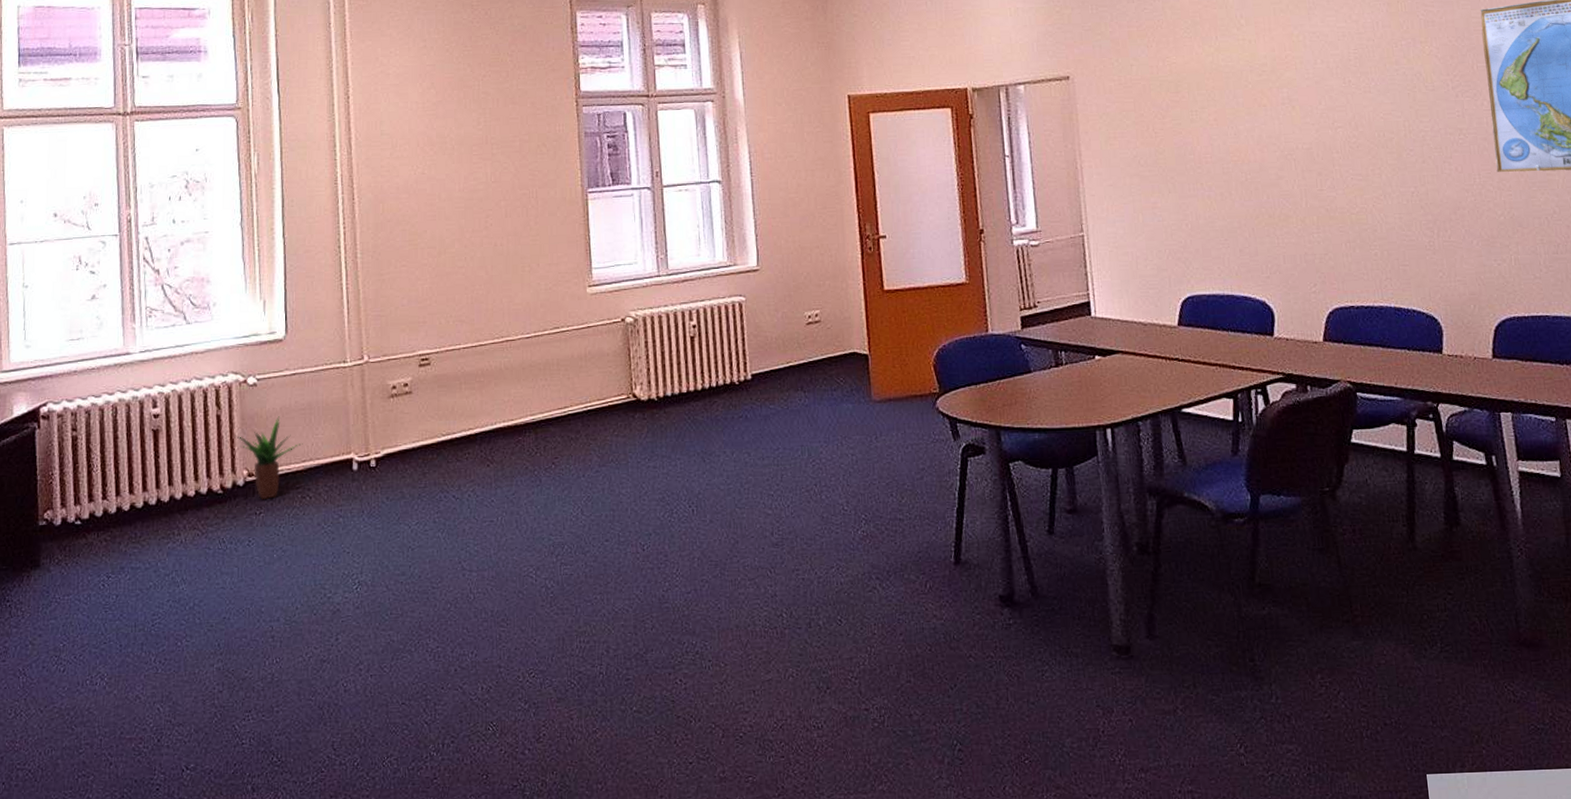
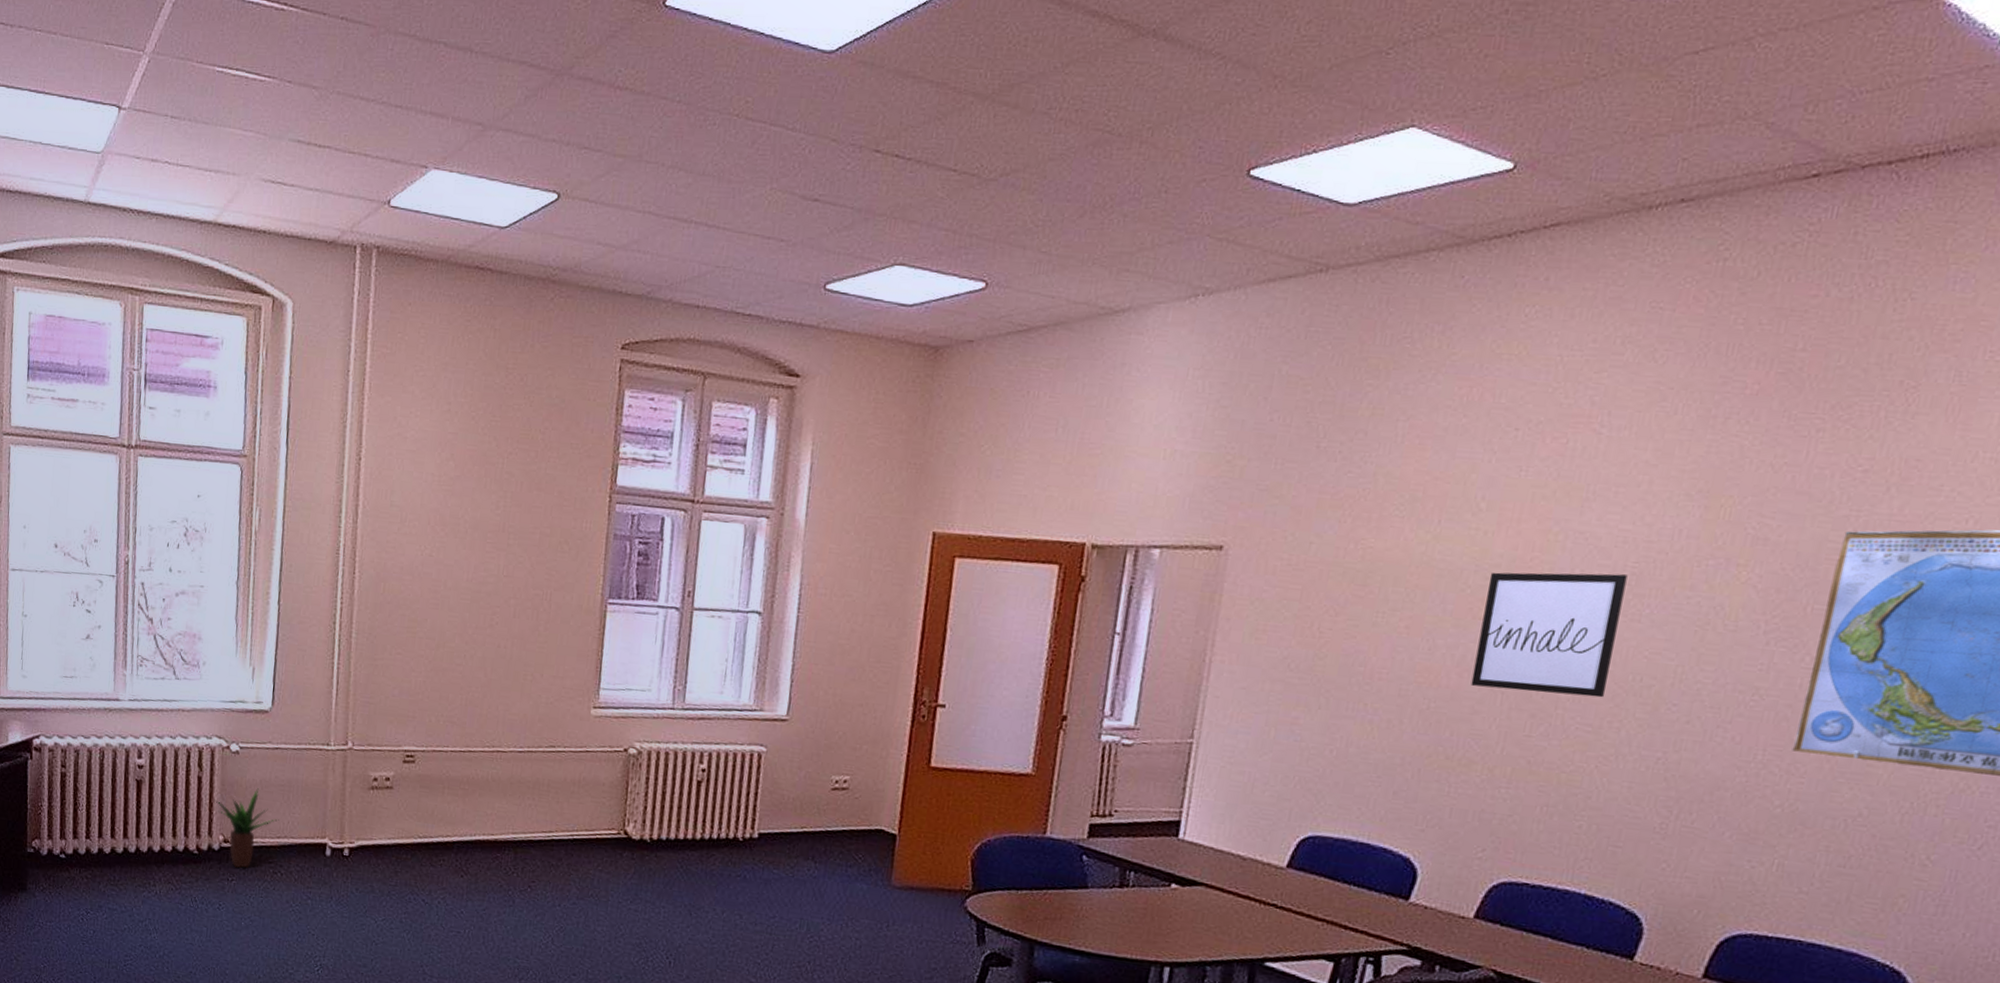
wall art: none [1261,59,1364,157] -> present [1470,572,1628,698]

